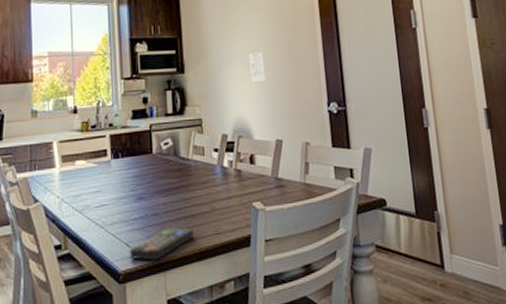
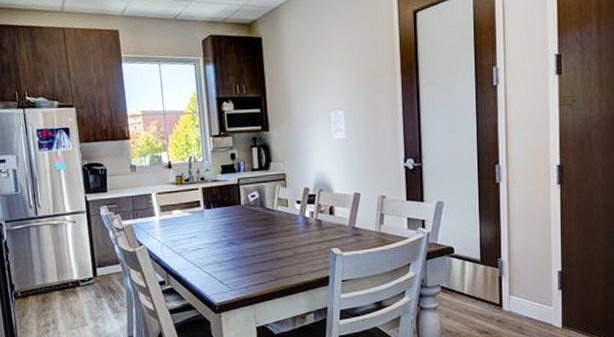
remote control: present [129,227,195,261] -> none [223,268,280,295]

